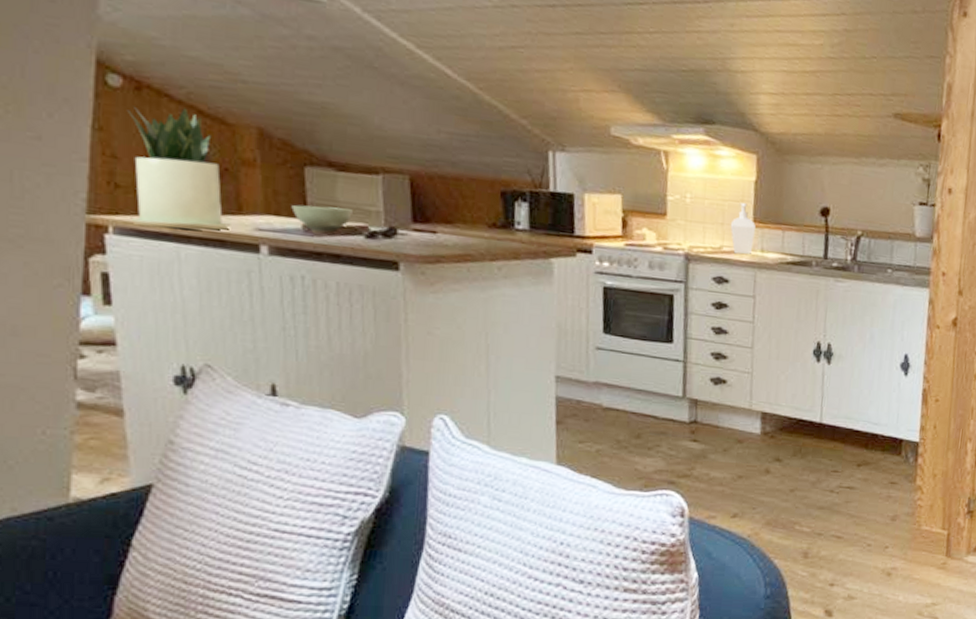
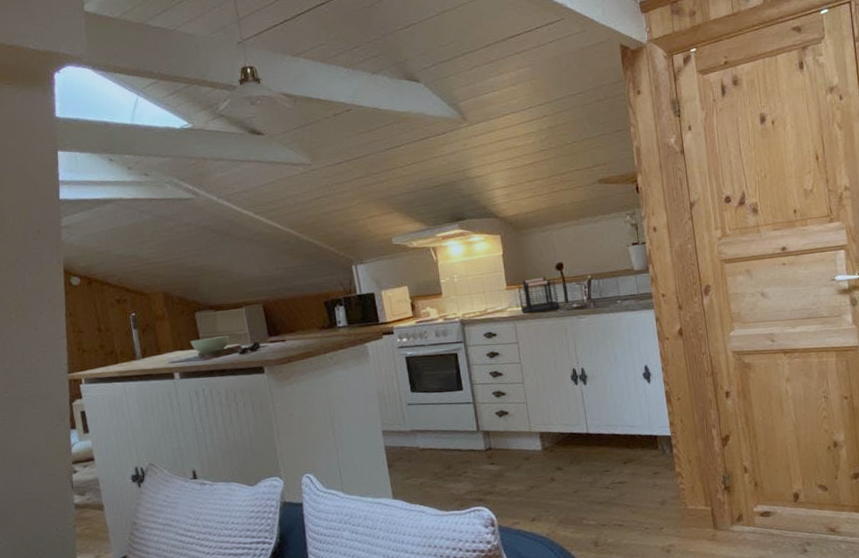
planter: present [126,106,231,231] -> none [84,289,155,375]
soap bottle: present [730,203,756,255] -> none [490,273,510,313]
dish rack: none [765,219,818,266] -> present [517,277,560,315]

